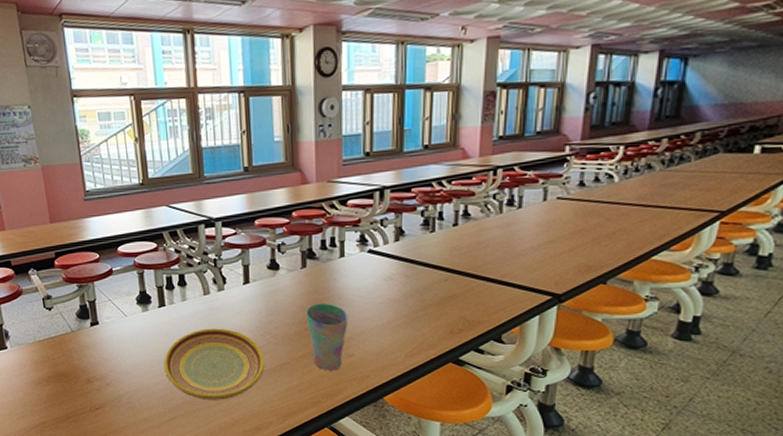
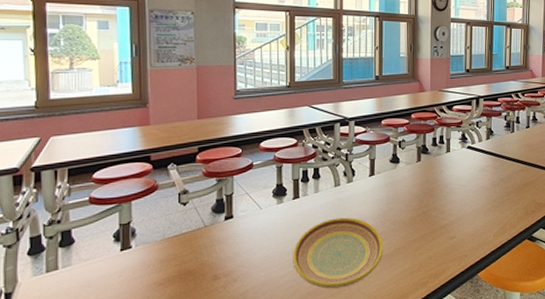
cup: present [305,303,348,371] -> none [419,191,452,253]

